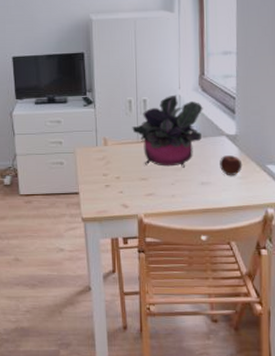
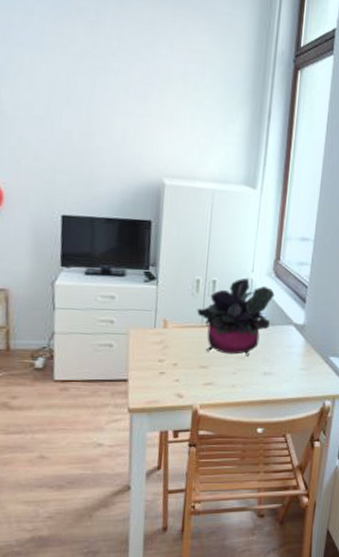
apple: present [220,155,243,176] -> none [284,345,307,367]

